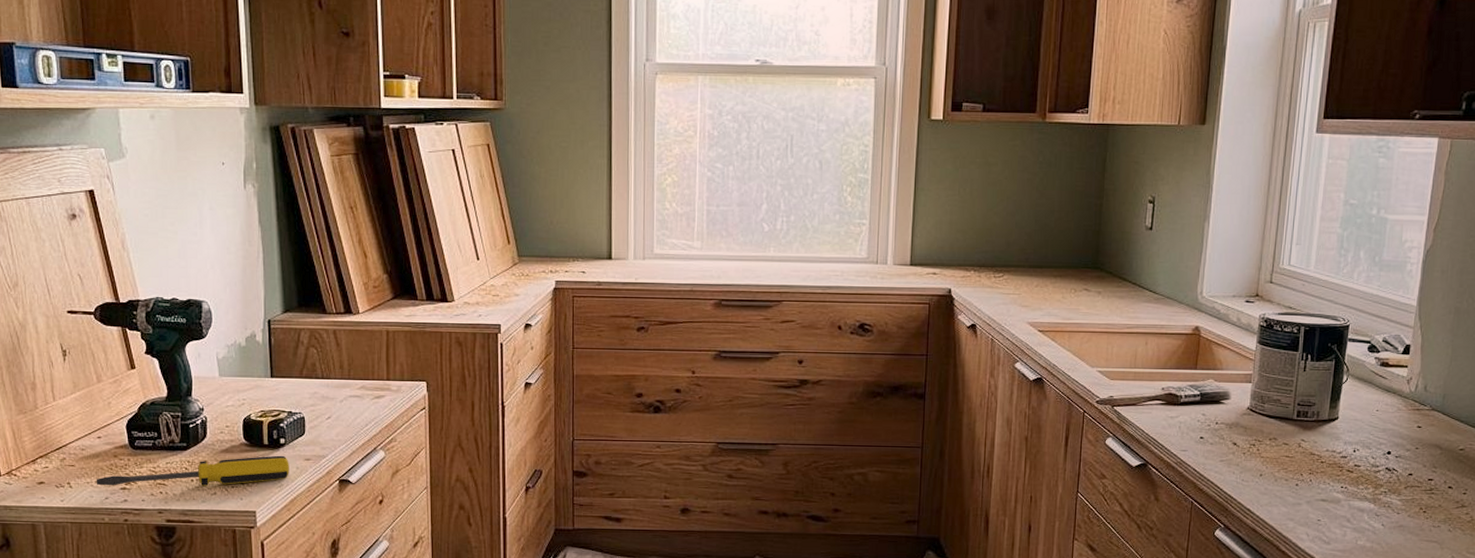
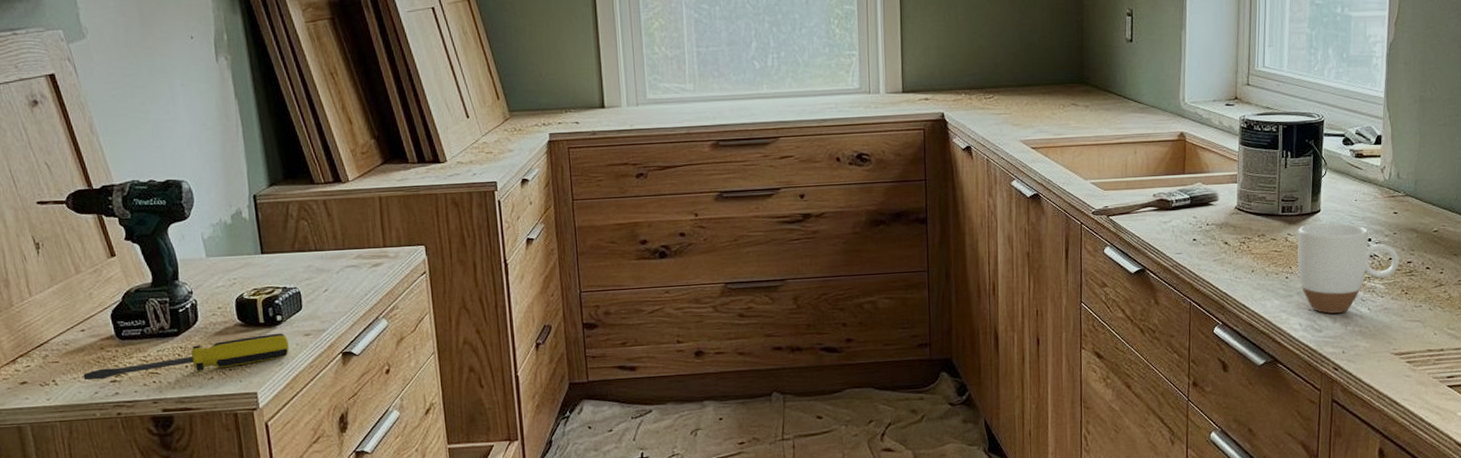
mug: none [1309,431,1420,526] -> present [1296,222,1399,314]

